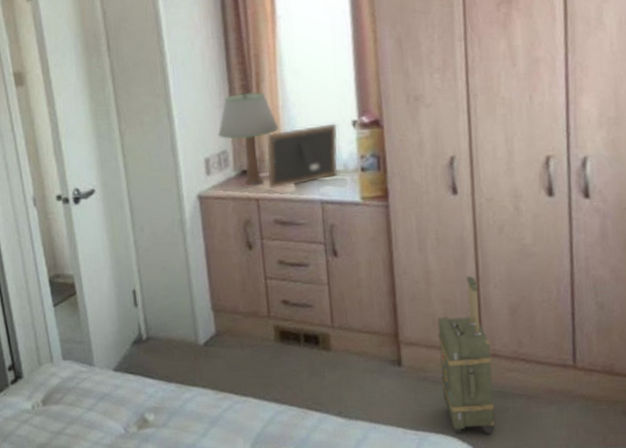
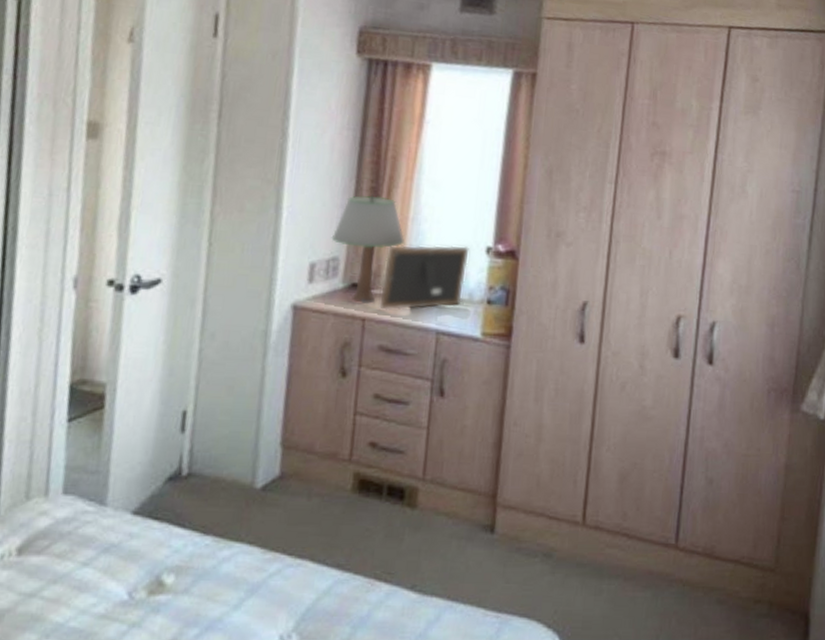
suitcase: present [437,276,496,434] -> none [534,435,595,621]

